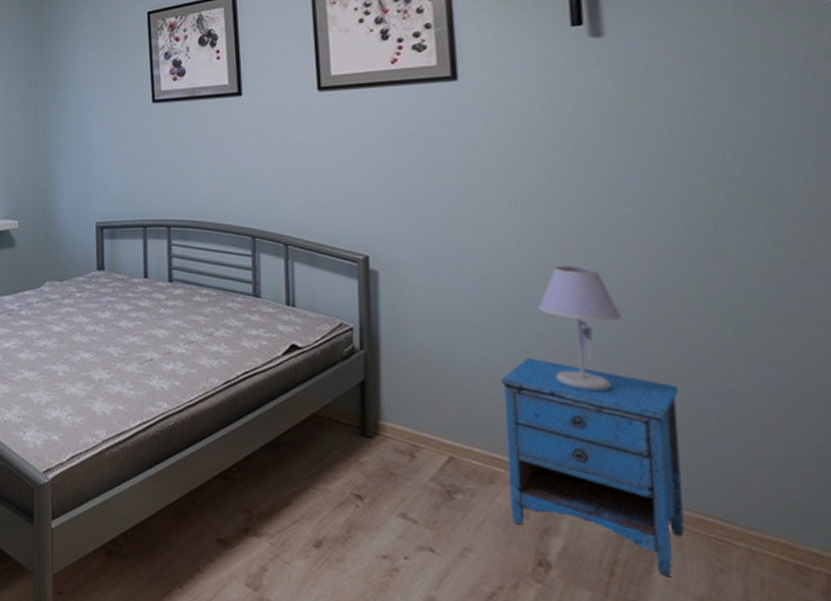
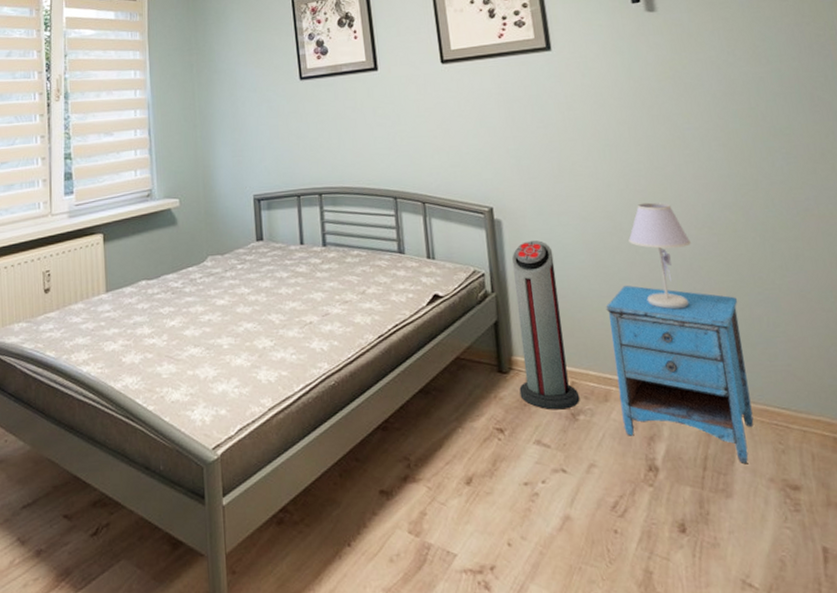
air purifier: none [385,297,459,485] -> present [512,240,580,410]

